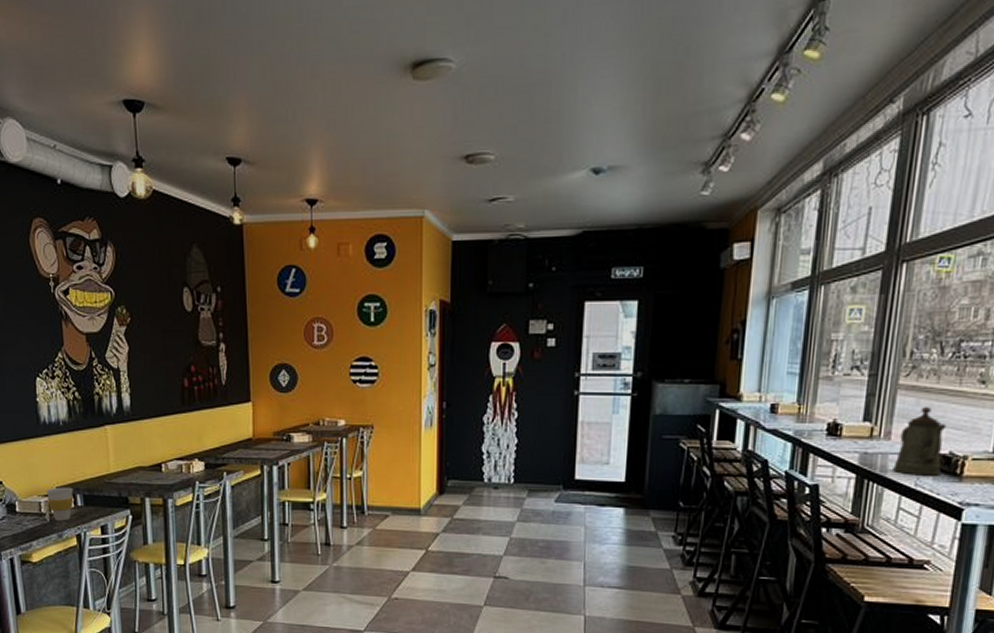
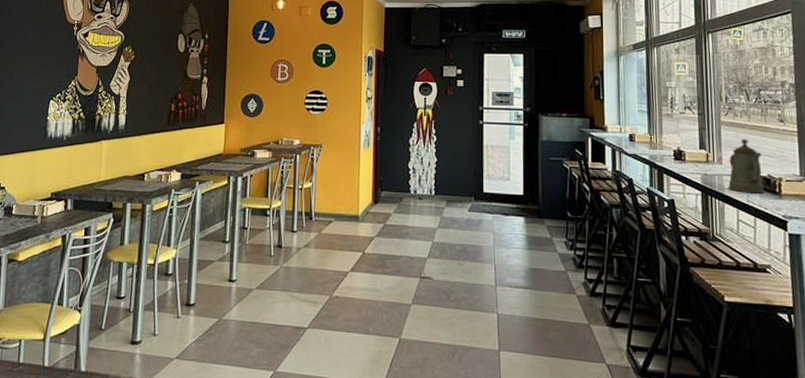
cup: present [46,487,74,522] -> none [41,192,66,224]

